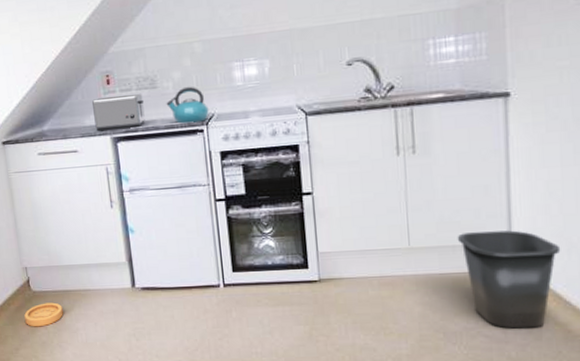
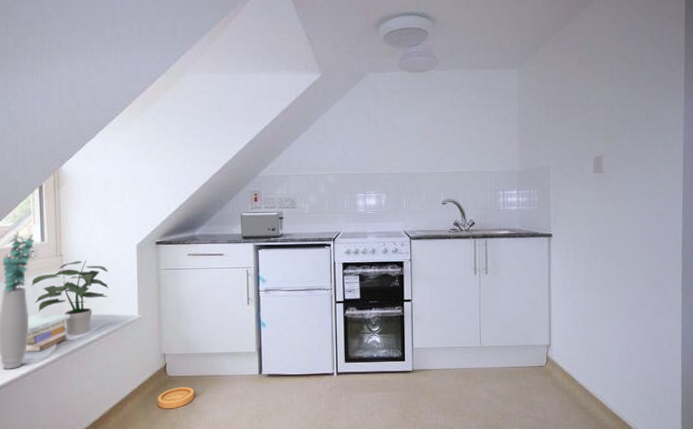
kettle: present [166,86,209,124] -> none [302,209,336,238]
waste bin: present [457,230,561,329] -> none [514,335,583,411]

